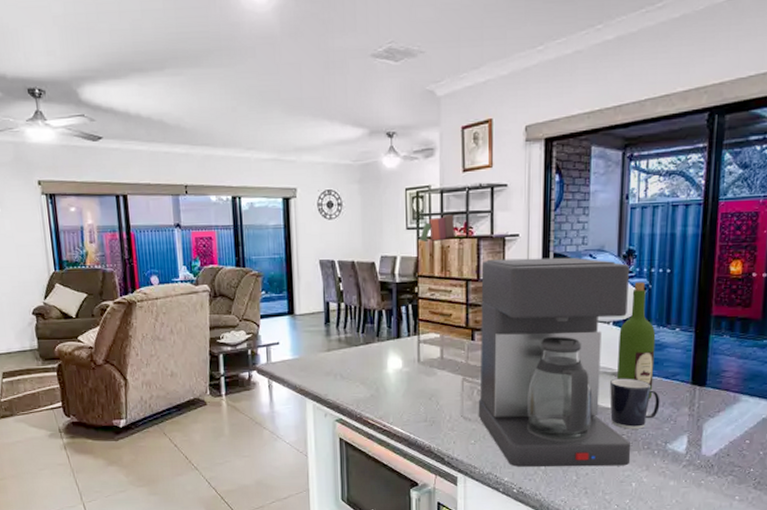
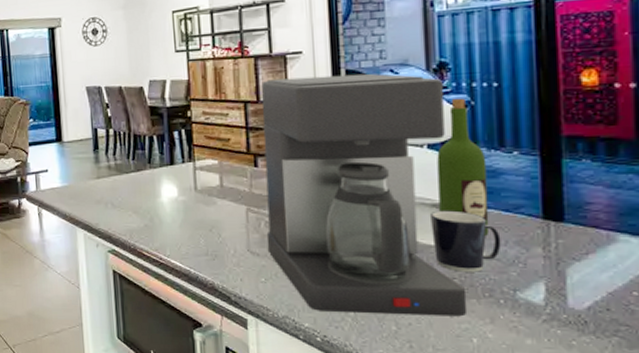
books: present [420,214,455,241] -> none [190,34,229,64]

